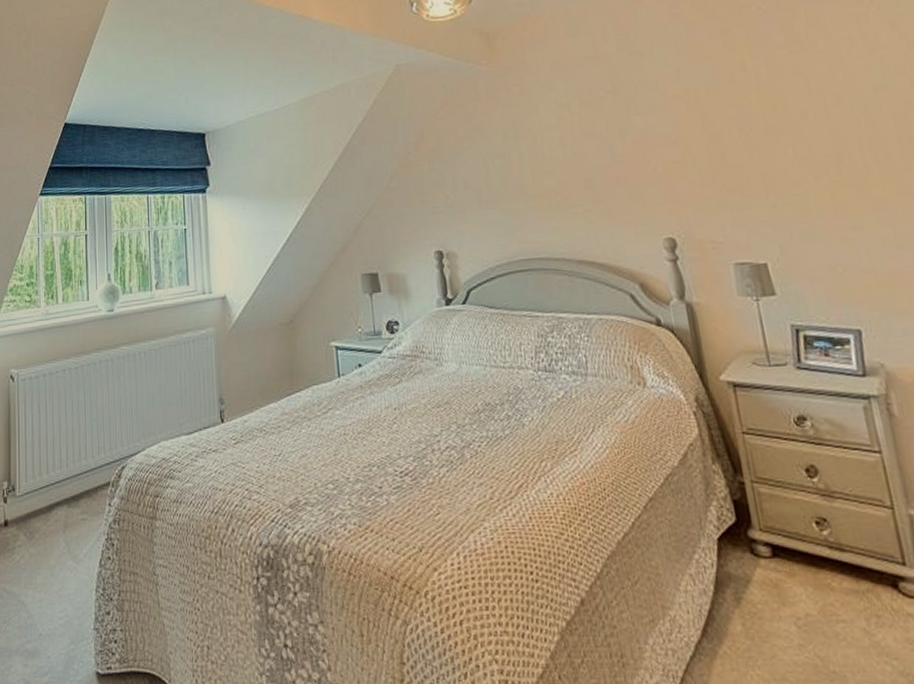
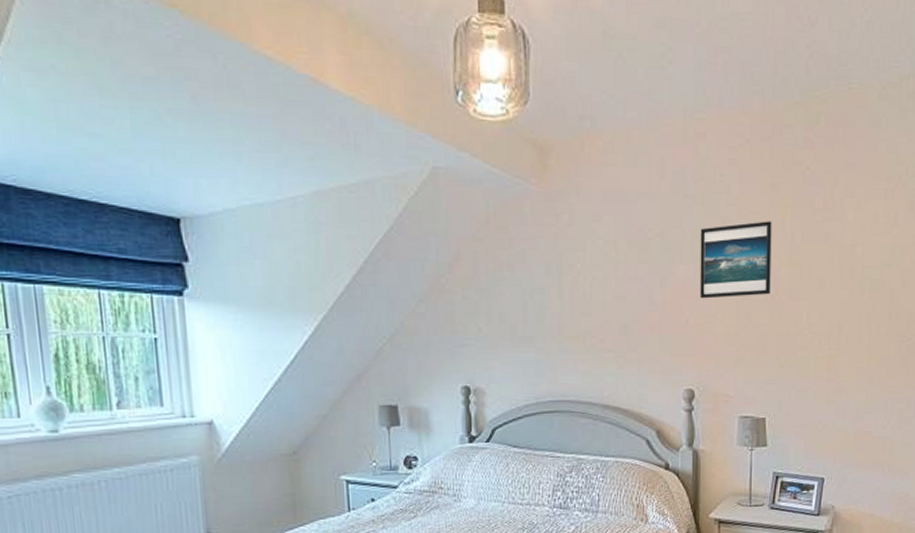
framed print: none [653,63,744,146] -> present [700,221,772,299]

